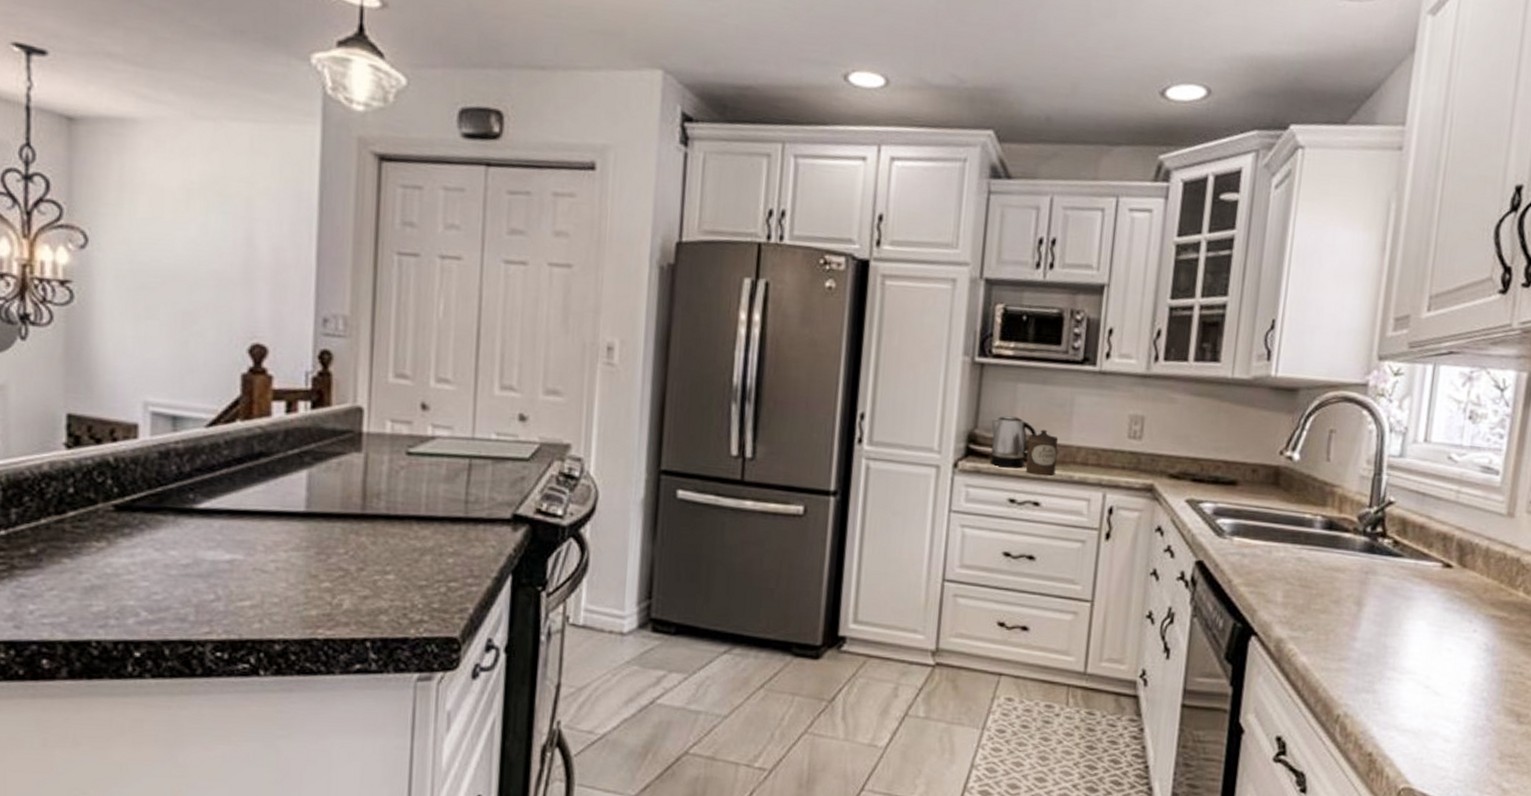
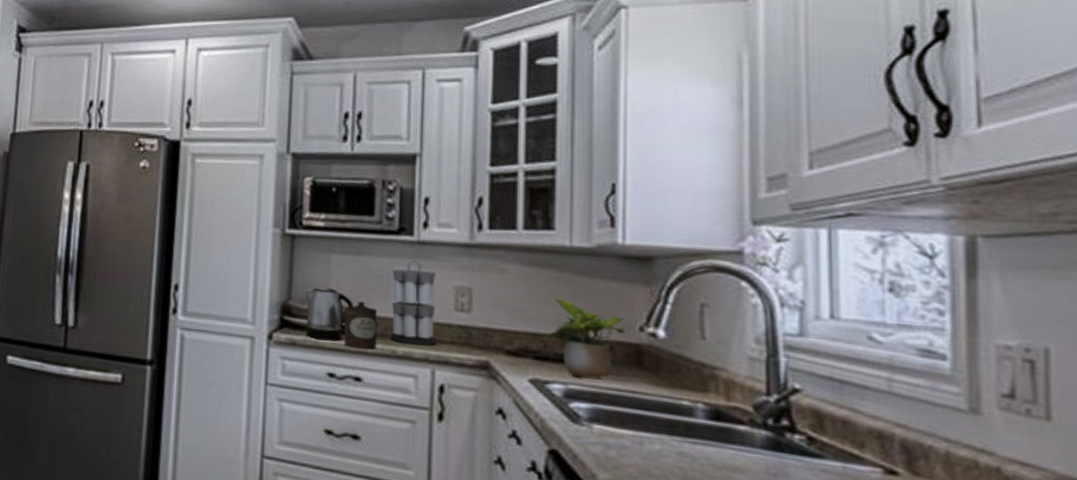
spice rack: none [1068,389,1113,471] -> present [390,260,436,346]
potted plant: none [1201,426,1269,497] -> present [544,298,626,378]

